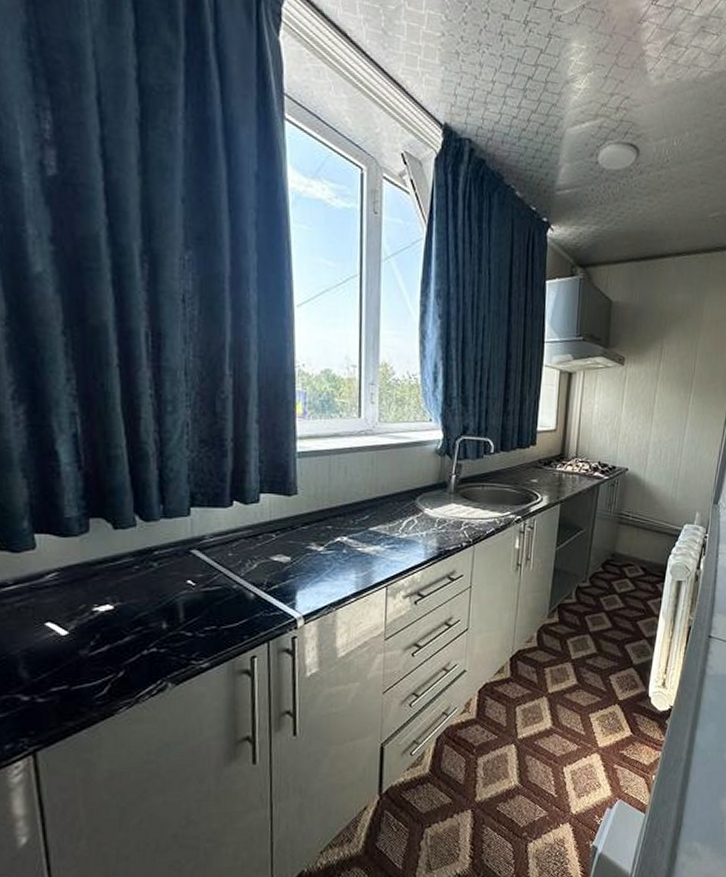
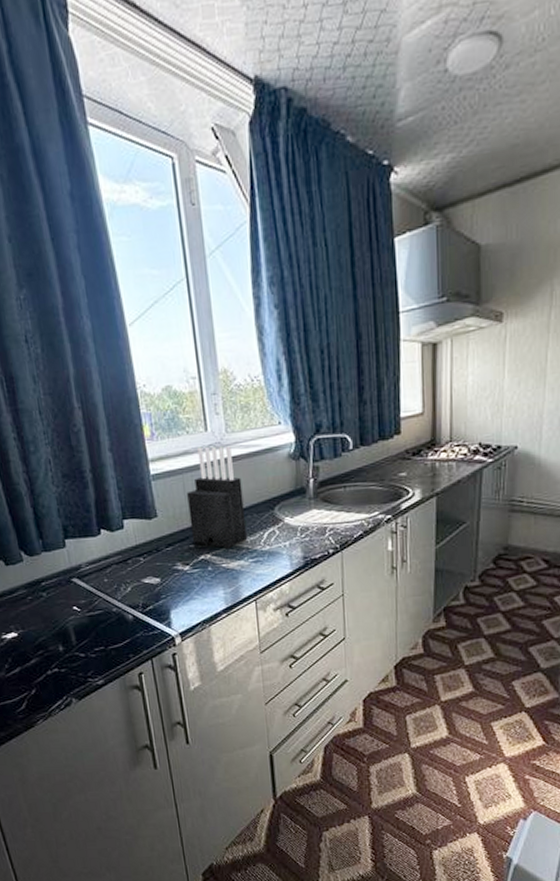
knife block: none [330,431,388,533] -> present [187,446,247,548]

